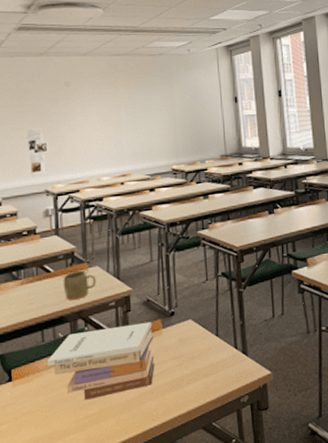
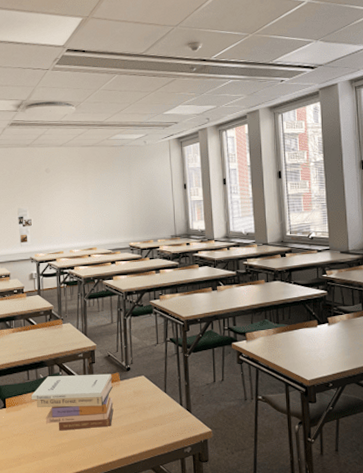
mug: present [63,270,96,300] -> none [43,325,69,349]

